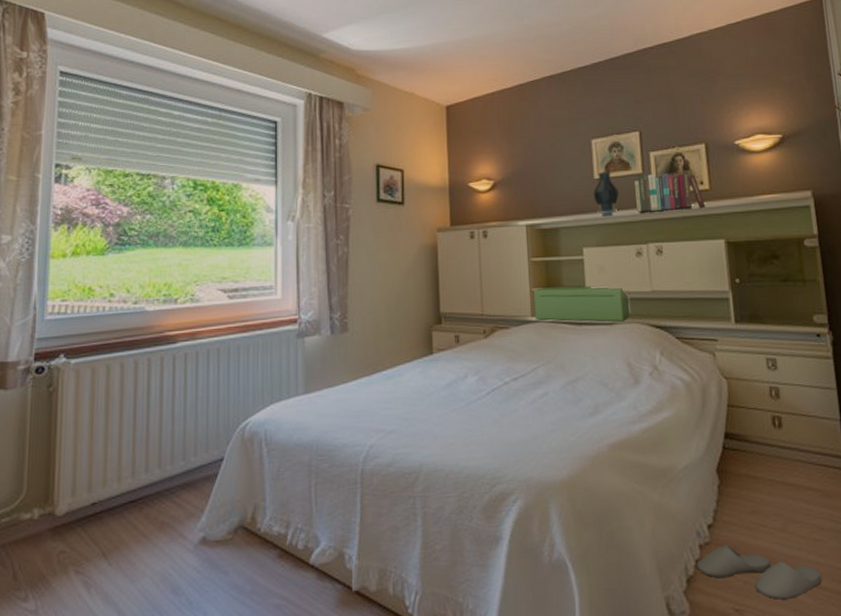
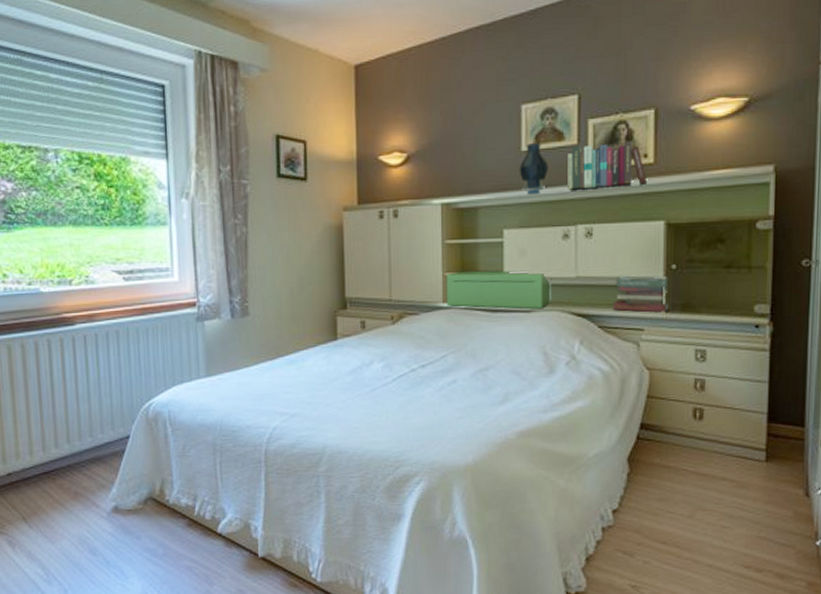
books: none [687,290,737,324] -> present [613,276,668,313]
slippers: present [696,545,822,600] -> none [597,529,723,579]

